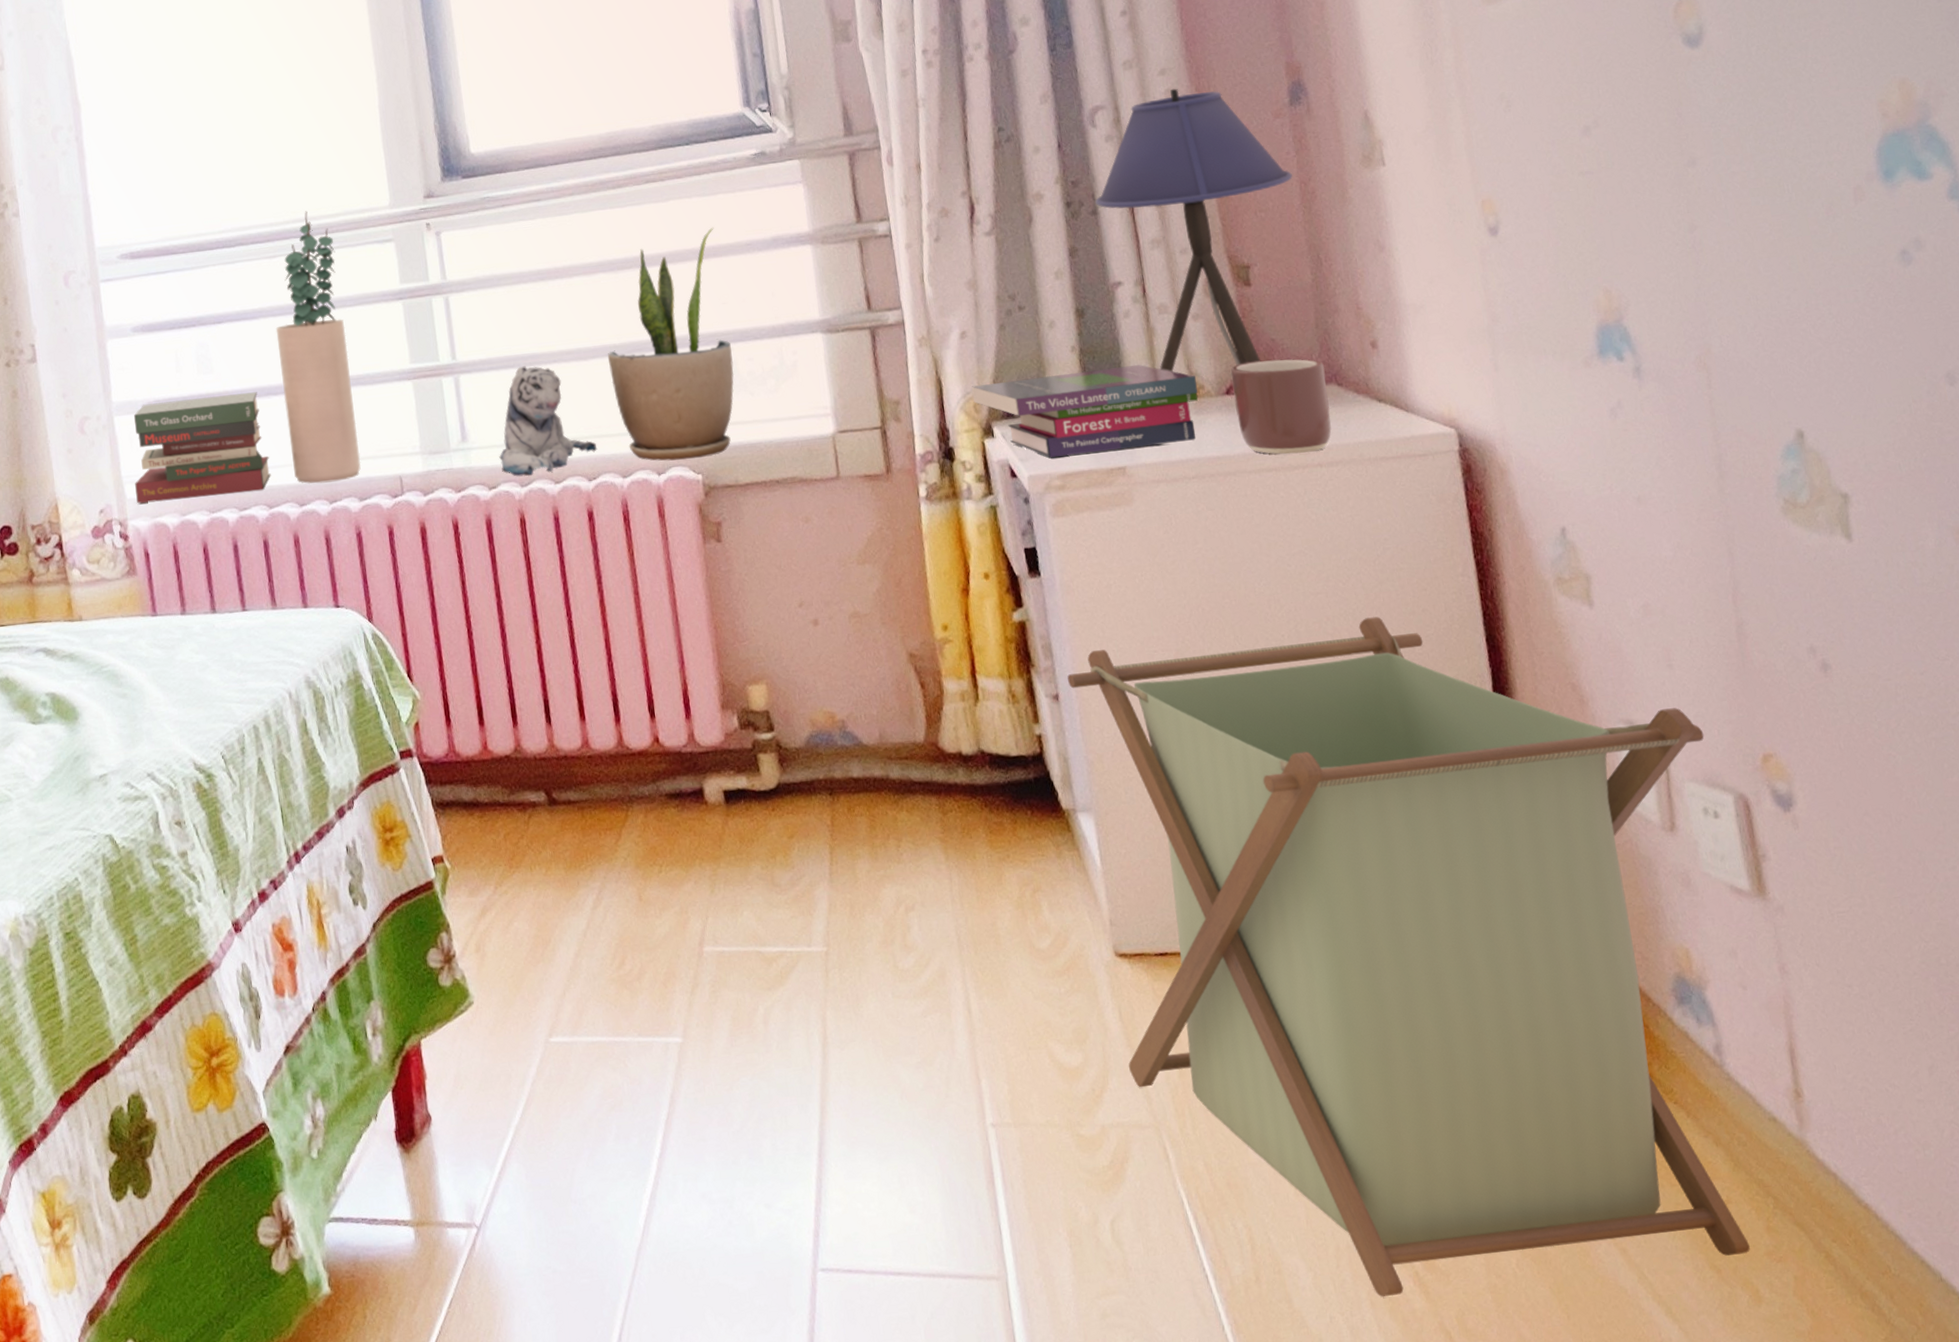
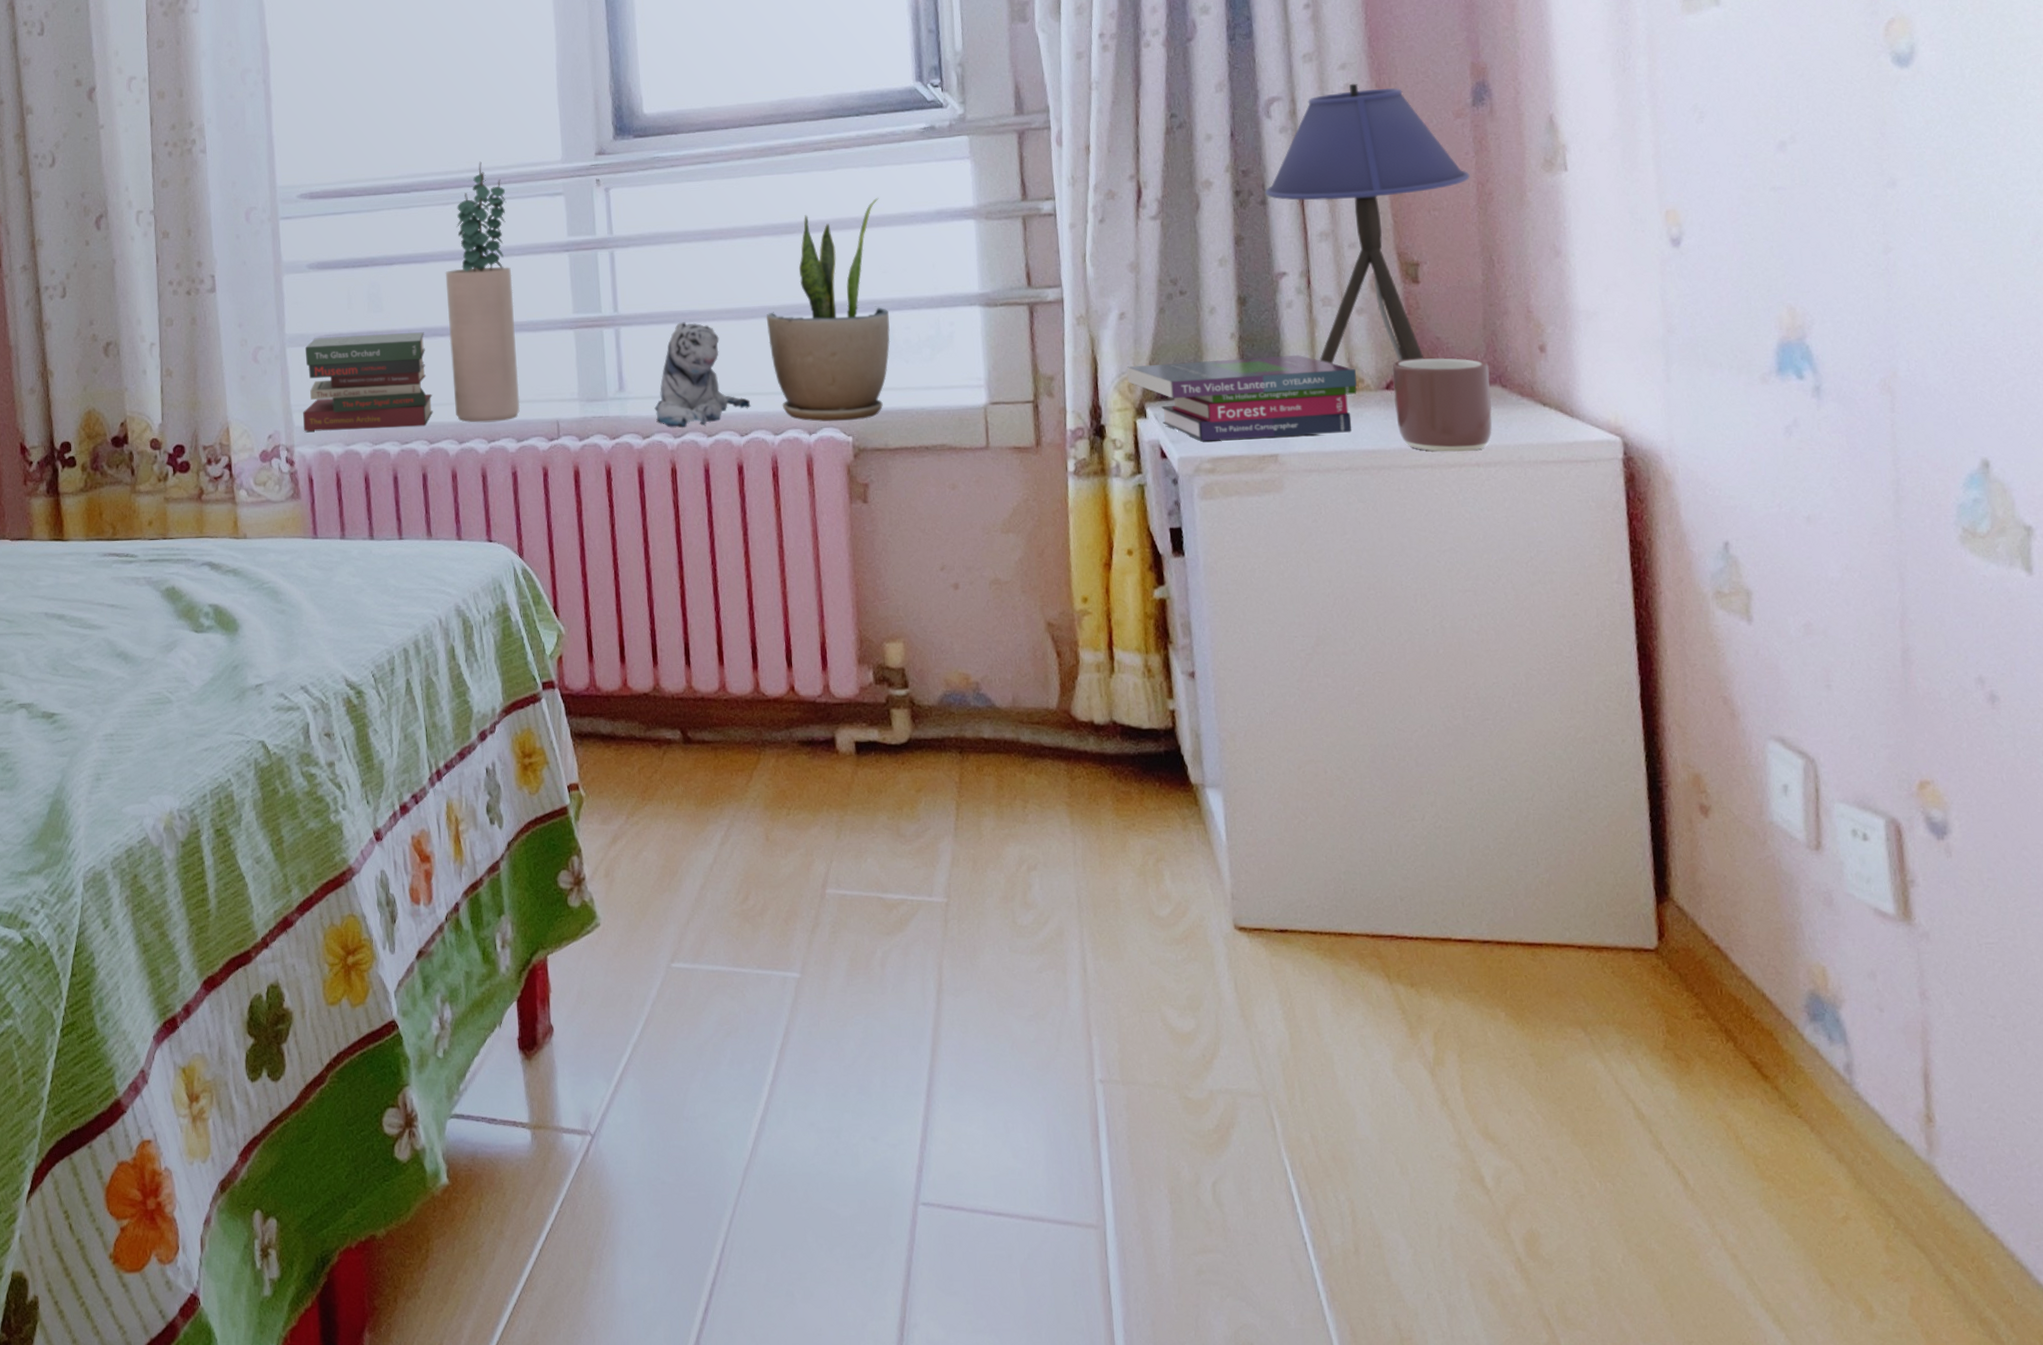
laundry basket: present [1067,616,1750,1297] -> none [1205,618,1866,1280]

